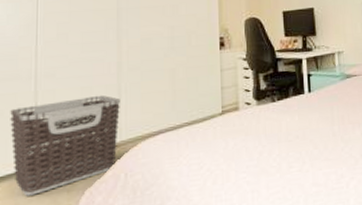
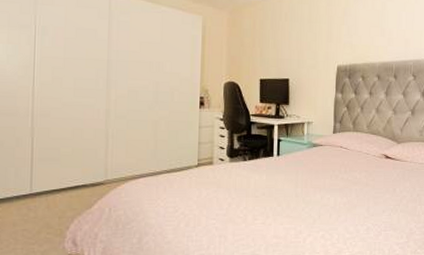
clothes hamper: present [10,95,120,196] -> none [9,137,107,218]

